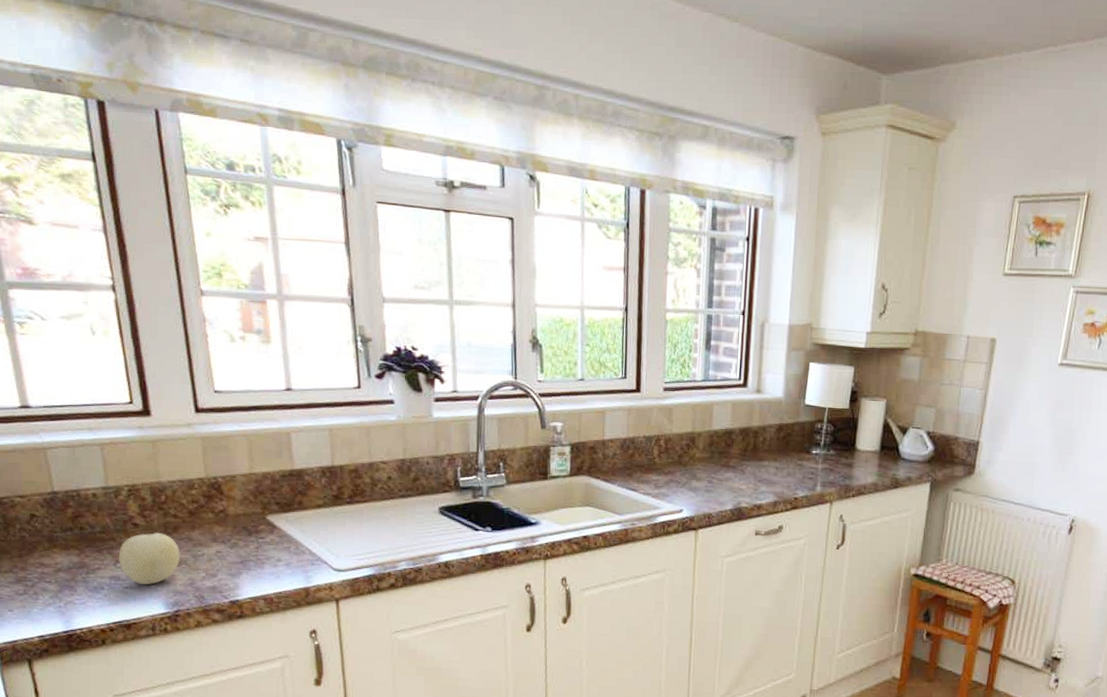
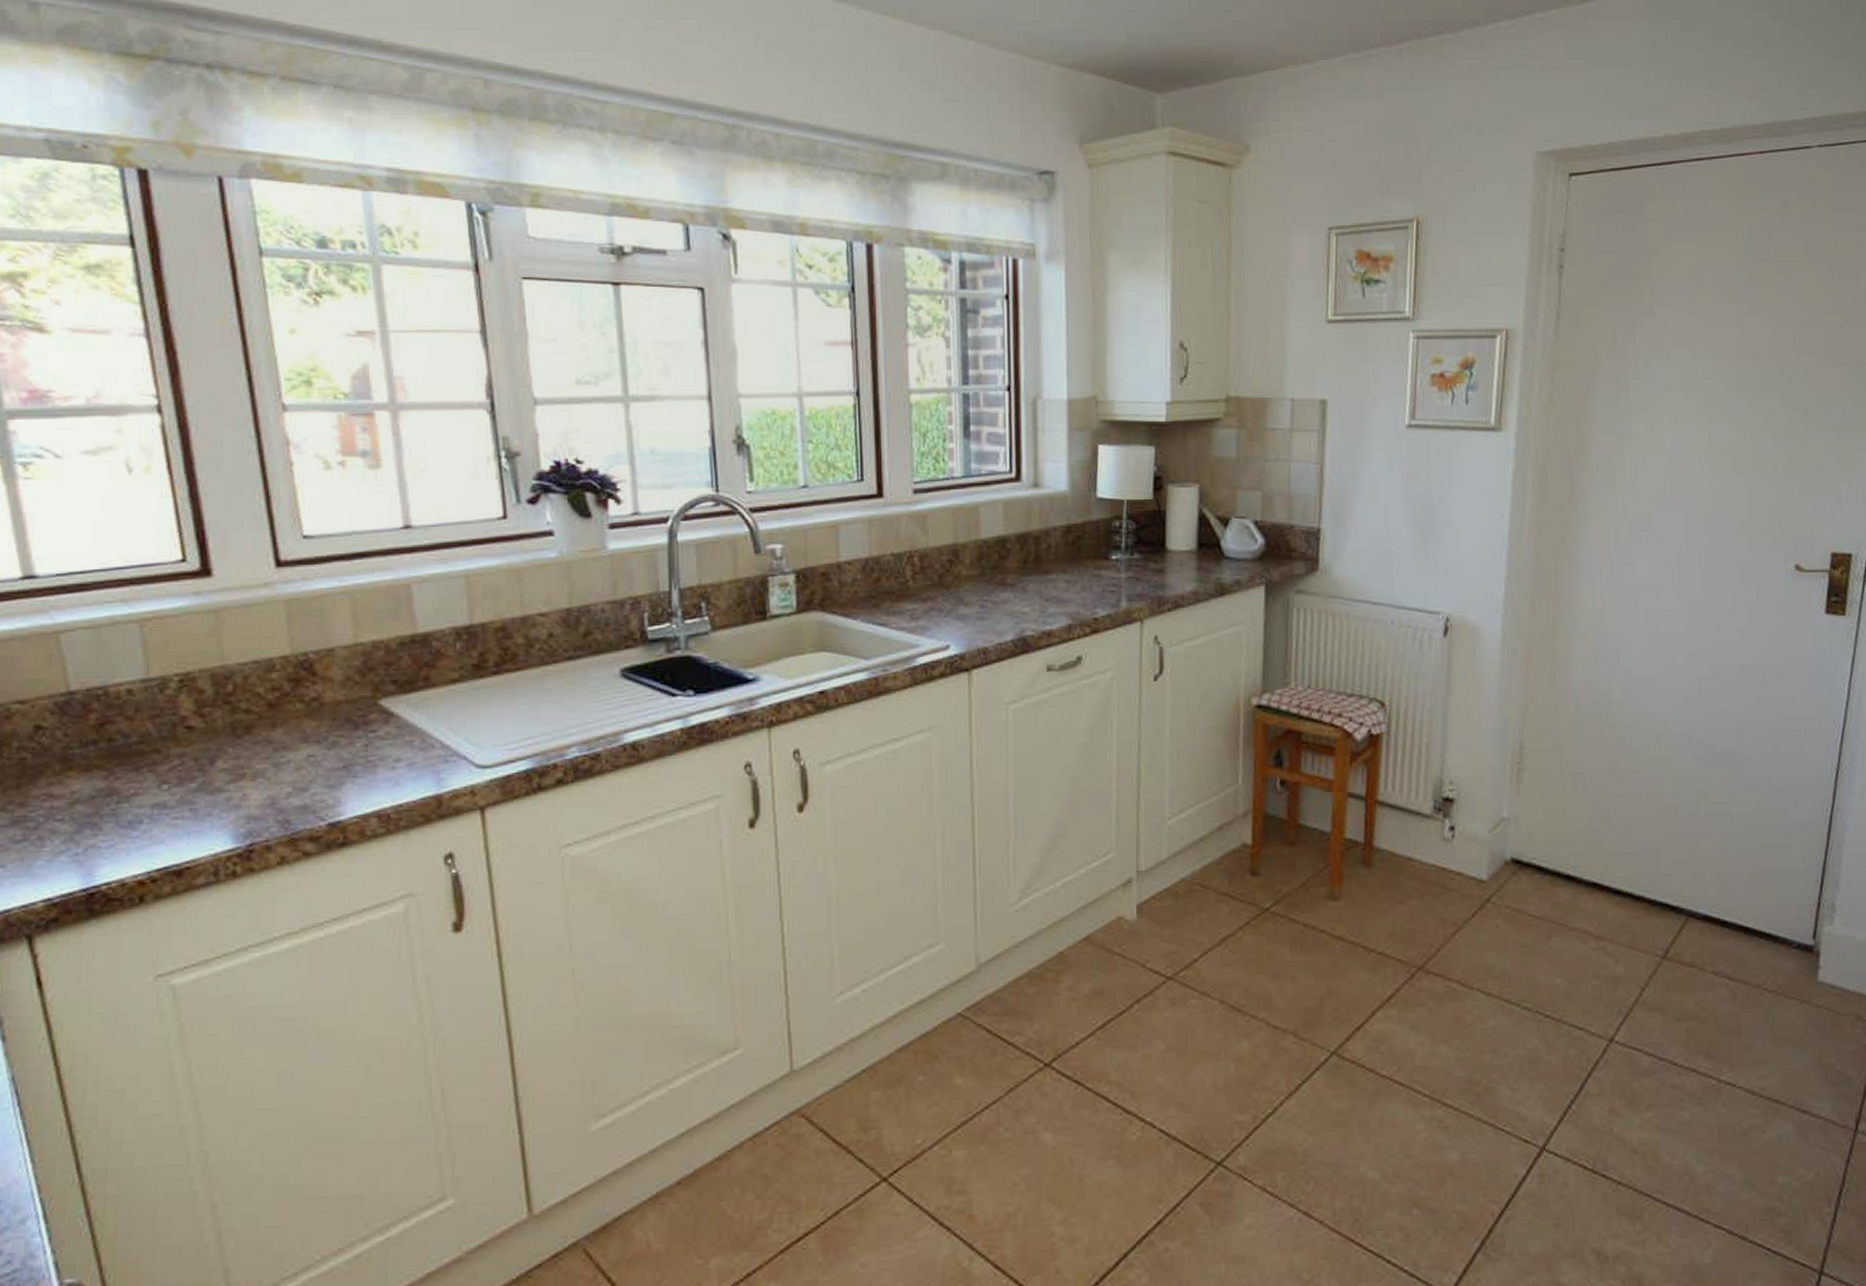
fruit: present [118,533,180,585] -> none [164,736,255,811]

